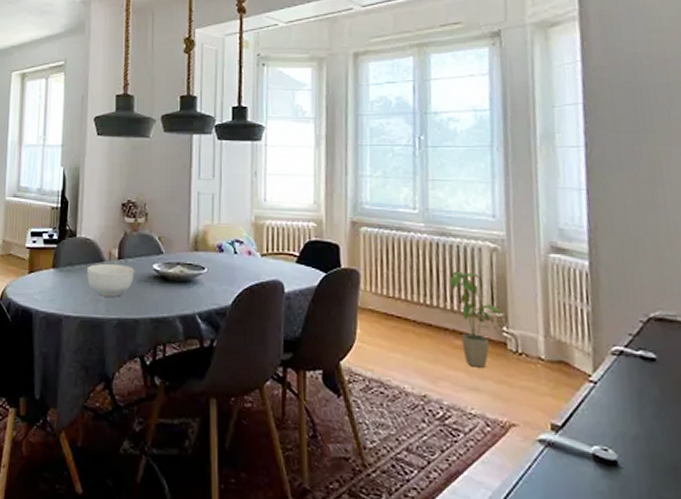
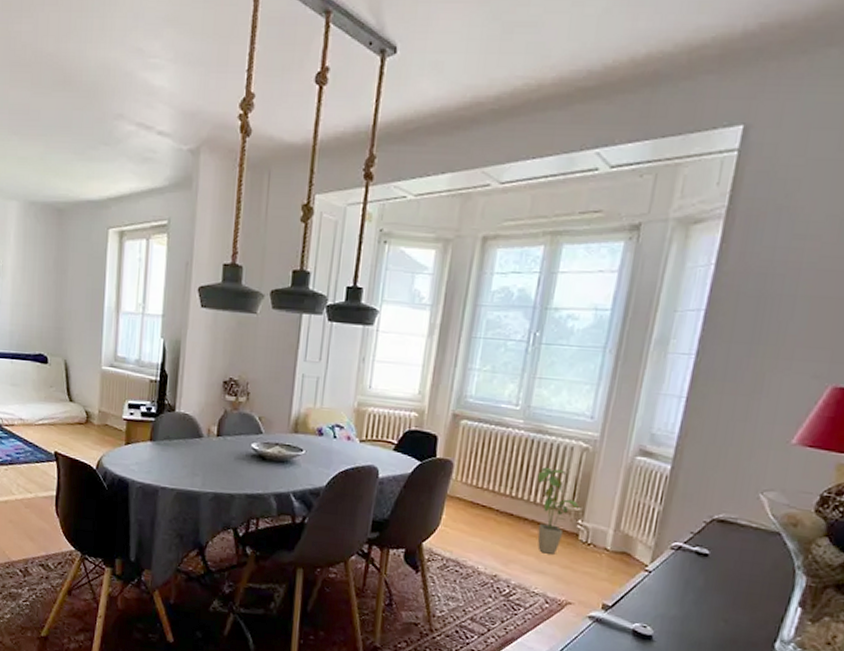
bowl: present [86,263,135,298] -> none [184,439,233,473]

